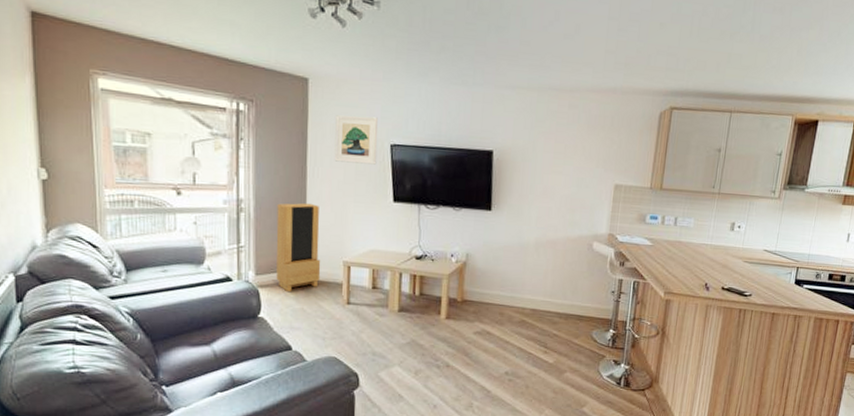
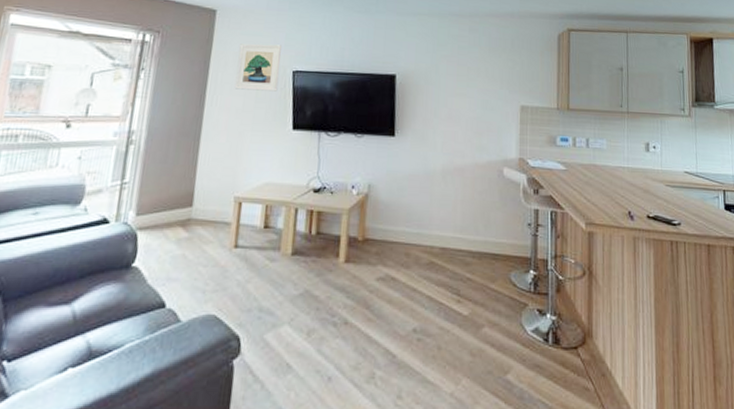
storage cabinet: present [276,203,321,293] -> none [158,133,214,235]

